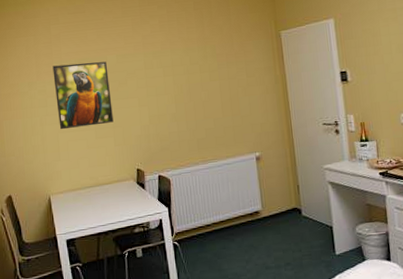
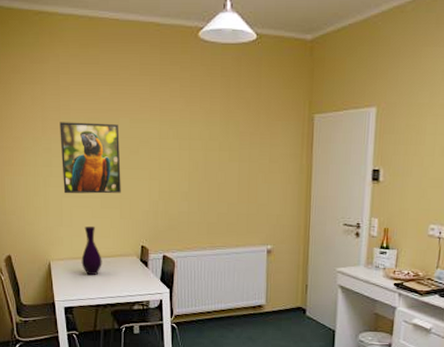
vase: none [80,156,101,205] -> present [81,225,102,276]

